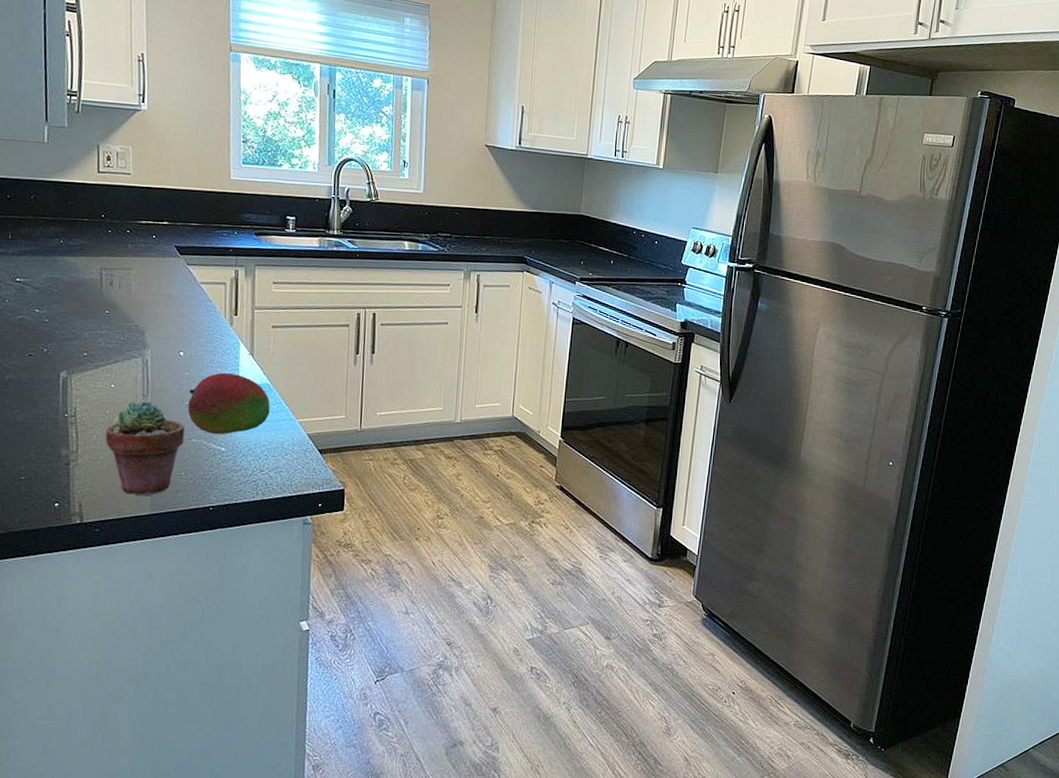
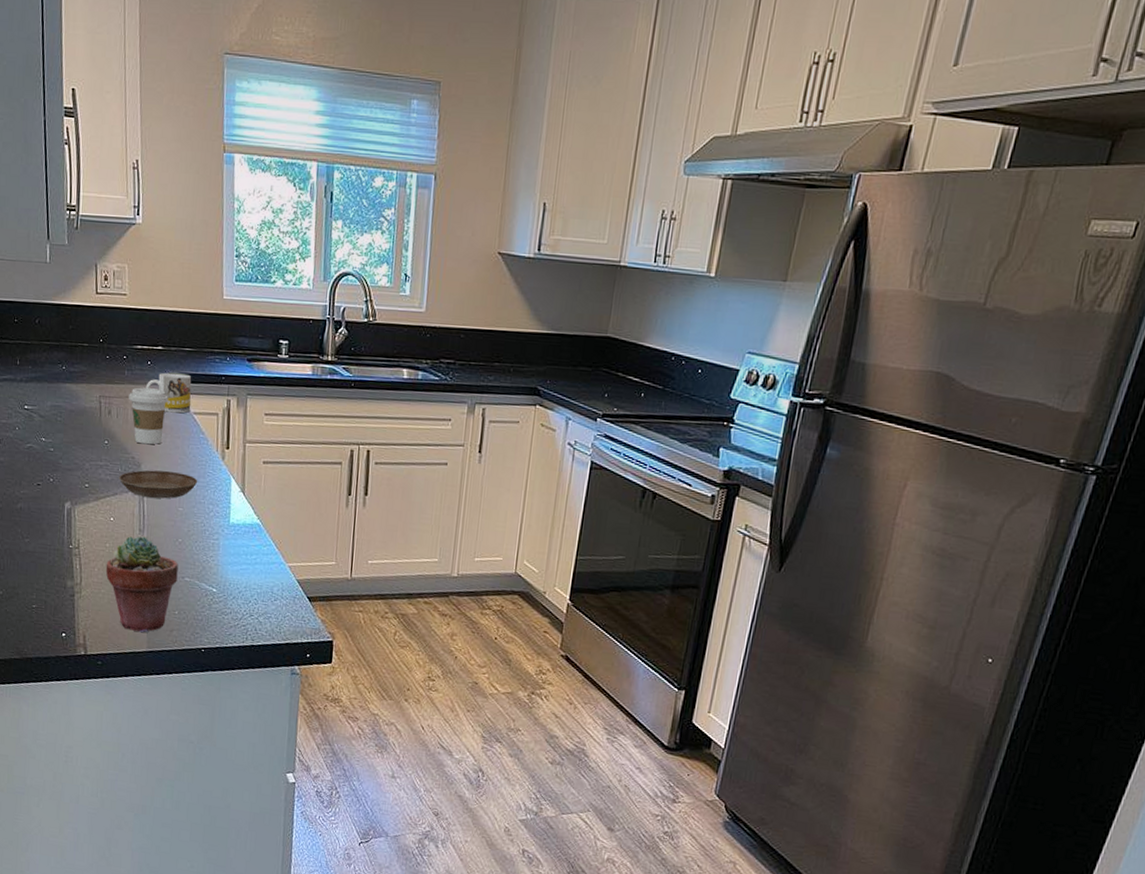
saucer: none [120,337,206,364] -> present [118,470,198,499]
coffee cup: none [132,259,174,314] -> present [128,387,168,445]
mug: none [150,245,199,284] -> present [145,372,192,414]
fruit: present [187,372,271,434] -> none [181,510,261,575]

